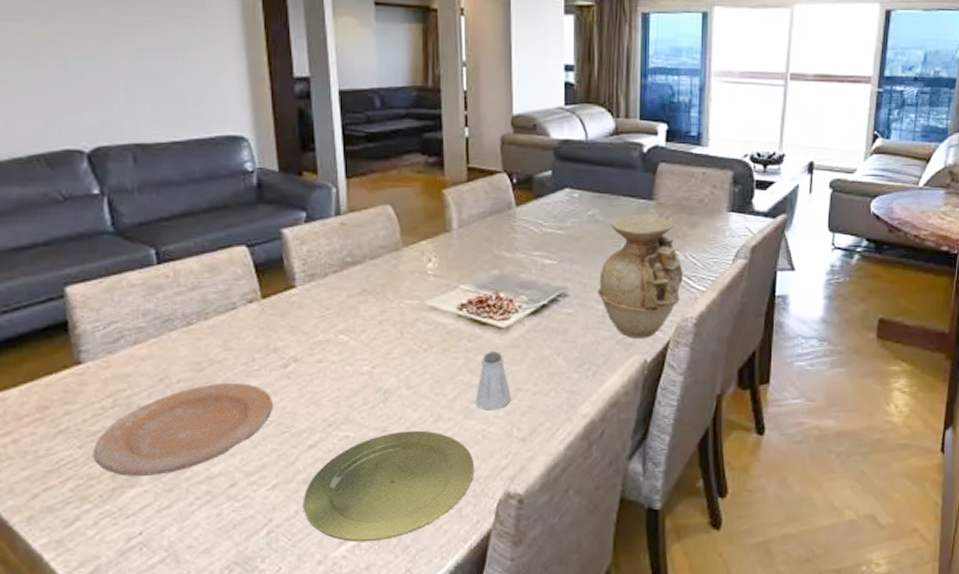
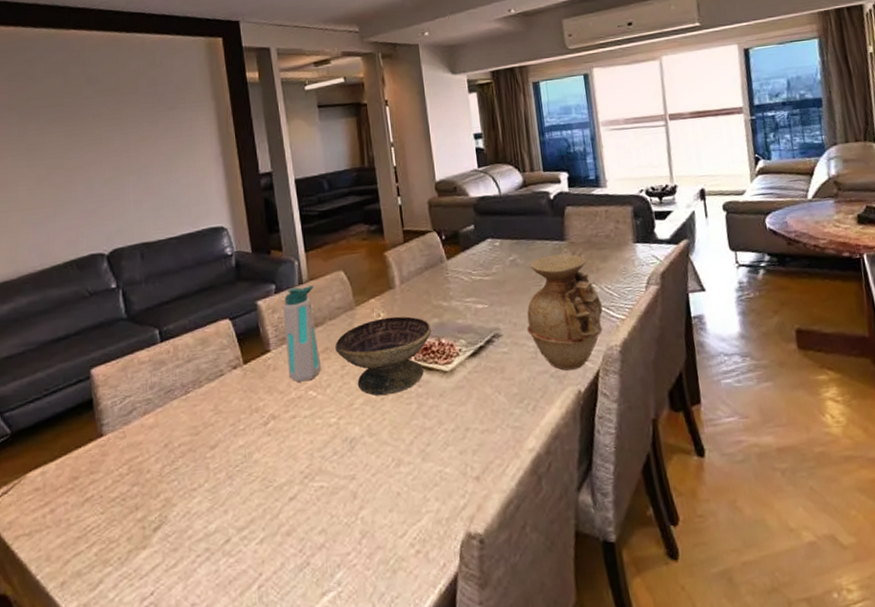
plate: present [92,382,273,476] -> none [112,442,257,538]
plate: present [303,430,474,542] -> none [287,476,436,592]
water bottle: none [314,218,357,324] -> present [282,286,322,382]
decorative bowl: none [375,263,489,347] -> present [335,316,431,396]
saltshaker: present [475,352,511,410] -> none [430,394,462,452]

